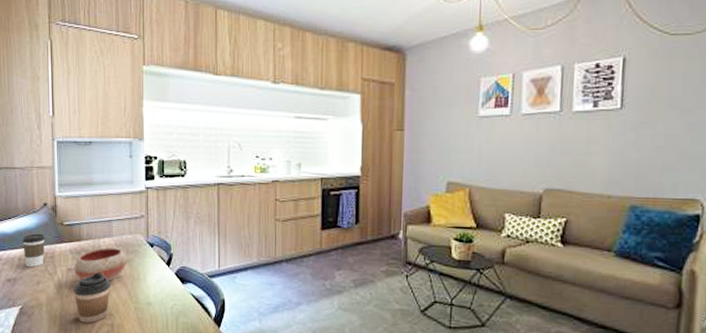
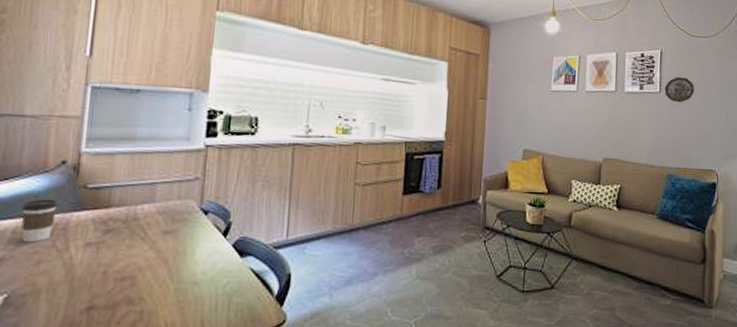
coffee cup: present [73,272,111,323] -> none [90,247,145,312]
bowl: present [75,247,126,282] -> none [96,216,171,258]
decorative plate: none [627,88,673,120] -> present [664,77,695,103]

